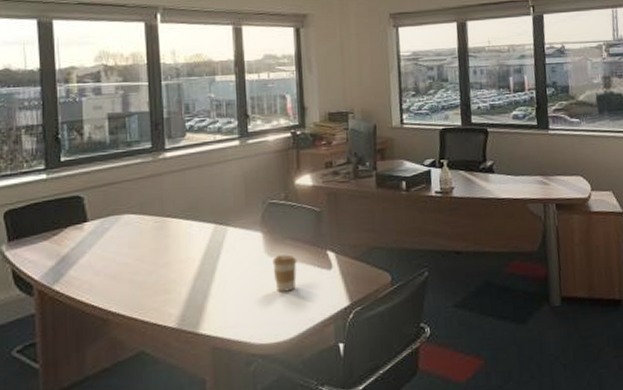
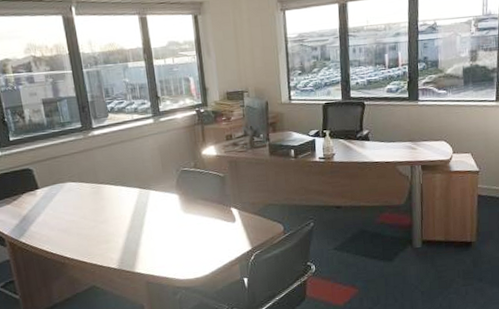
coffee cup: present [272,254,297,292] -> none [187,211,208,241]

